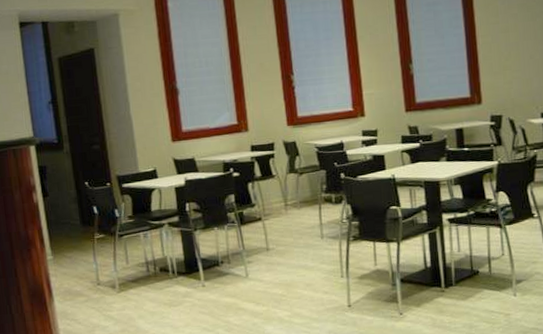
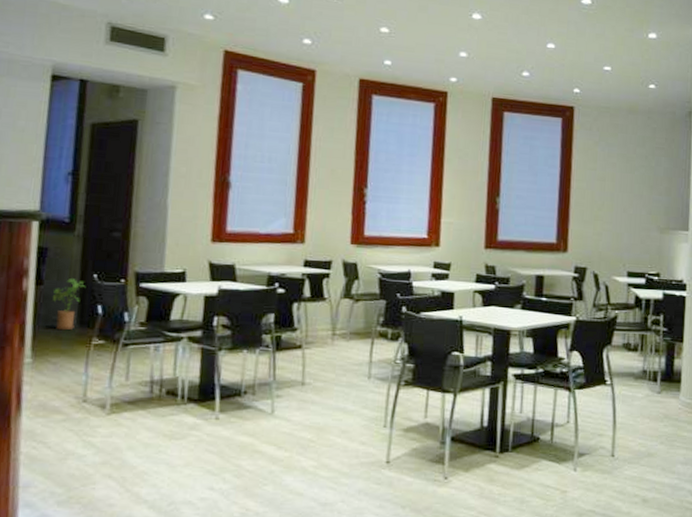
house plant: none [57,188,81,231] -> present [53,279,86,331]

